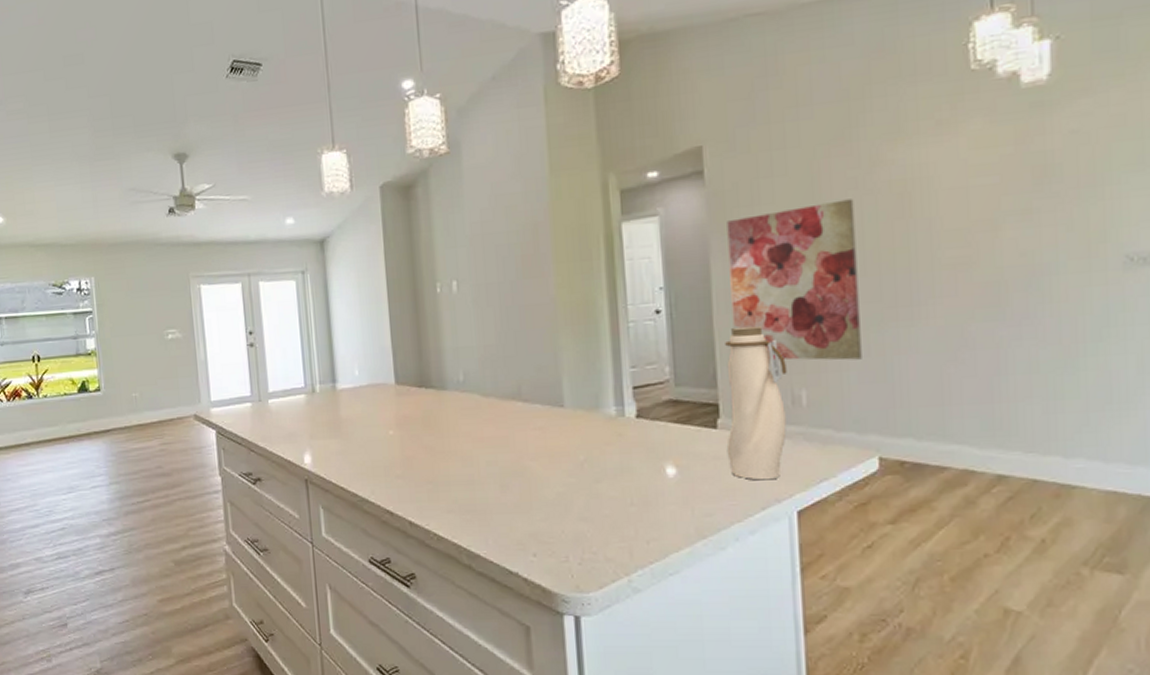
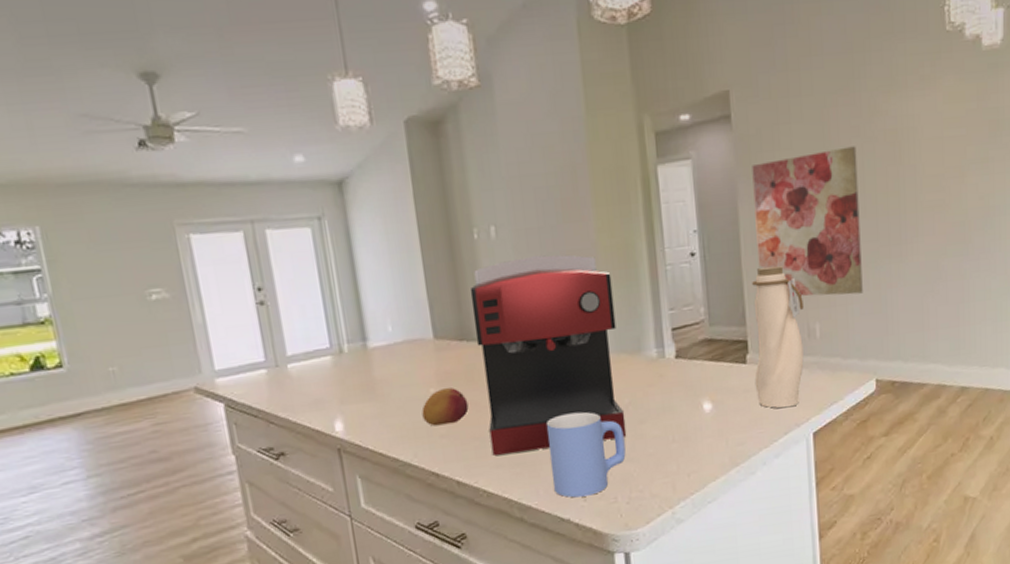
fruit: none [381,431,424,467] -> present [421,388,469,426]
coffee maker: none [430,309,581,500] -> present [470,254,627,456]
mug: none [497,465,579,552] -> present [545,412,626,498]

